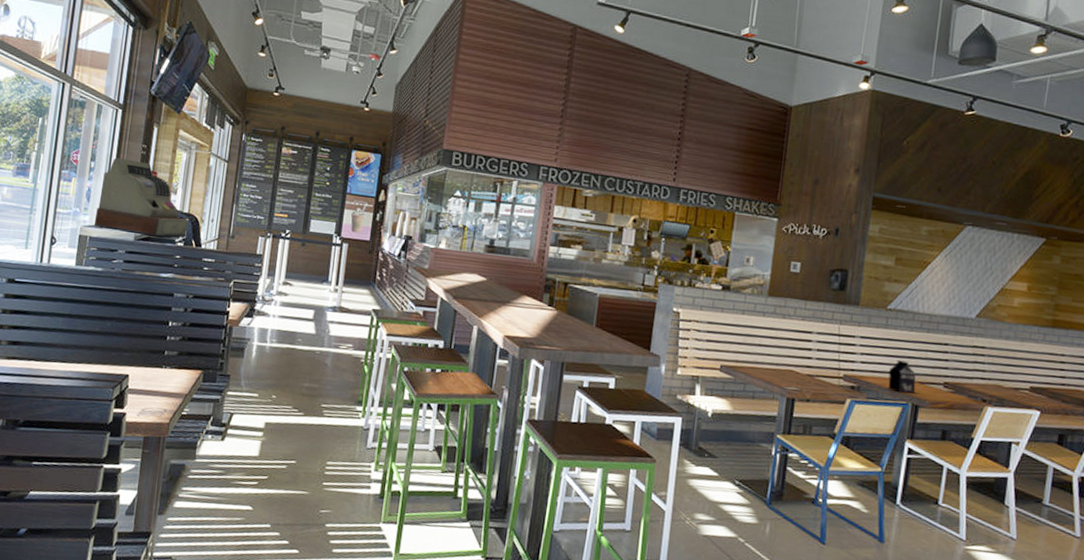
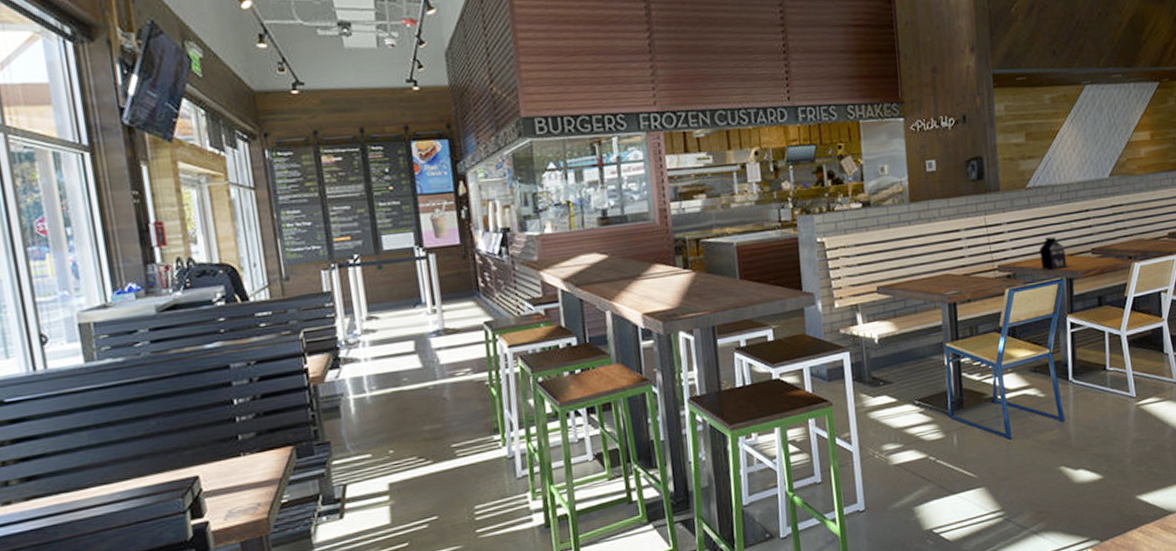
cash register: present [93,158,188,238] -> none [88,212,225,309]

